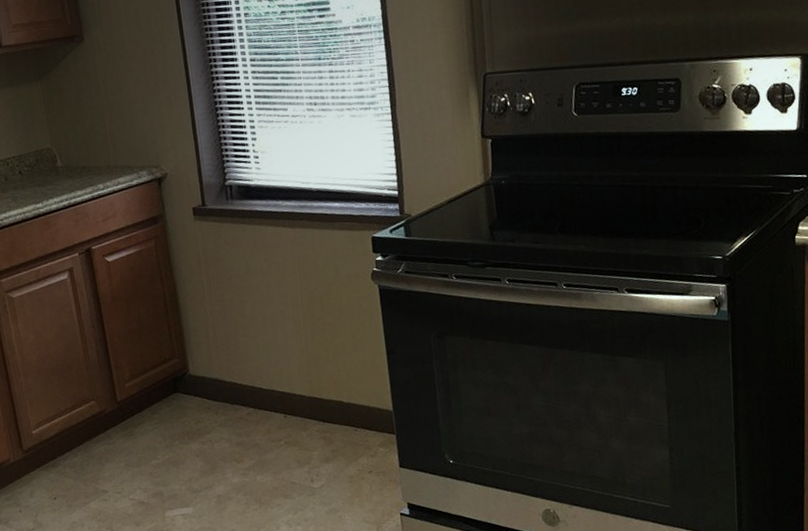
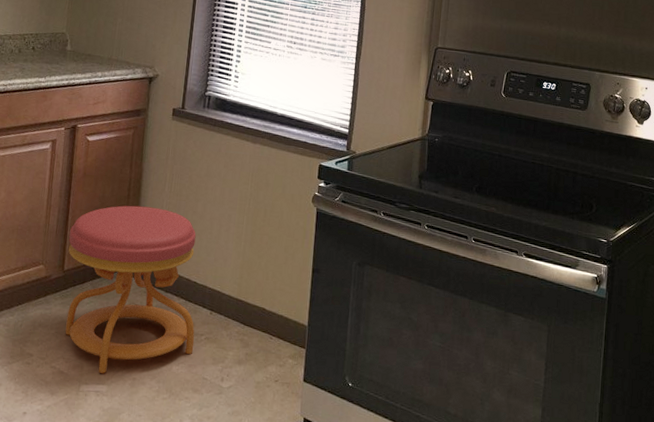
stool: none [113,318,275,496] -> present [65,205,196,373]

